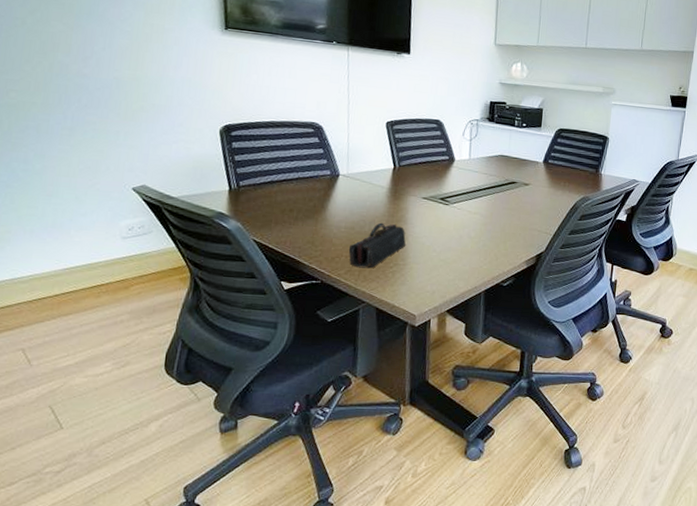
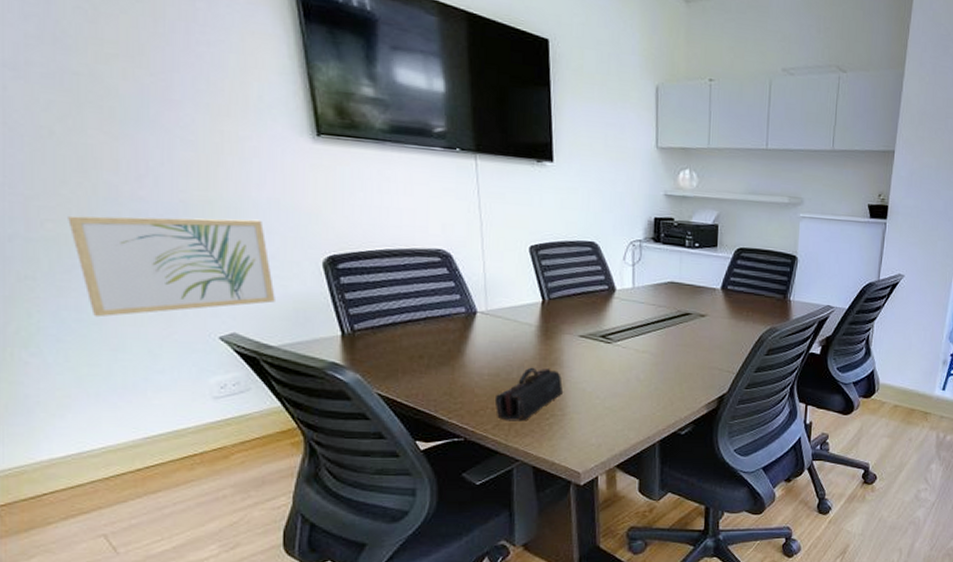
wall art: none [27,87,180,169] -> present [68,215,275,318]

